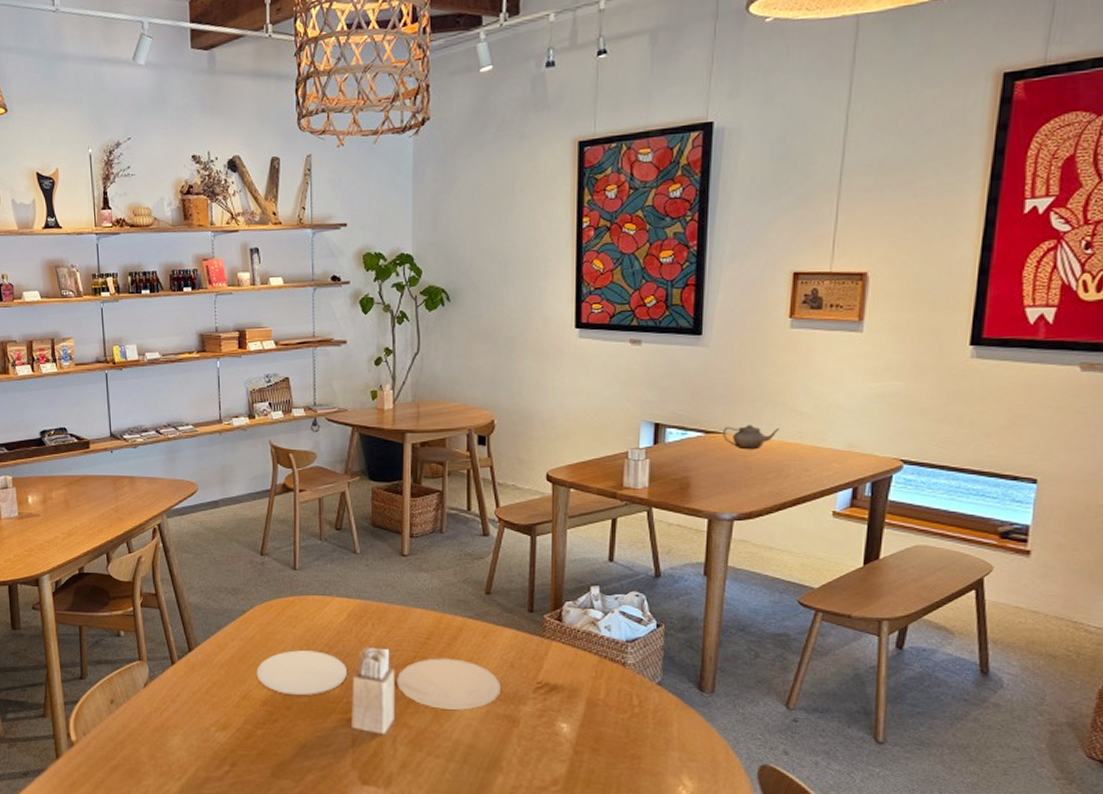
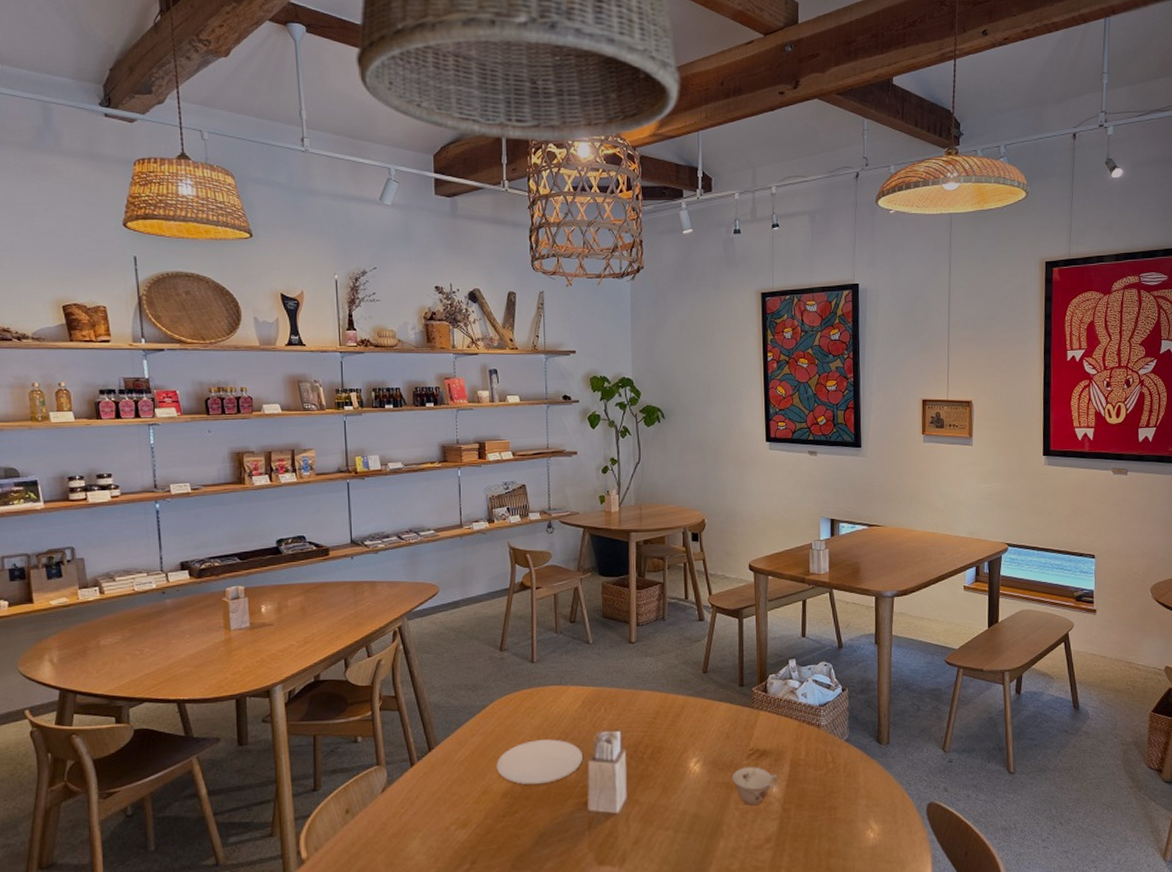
saucer: present [396,658,502,711] -> none [627,734,720,784]
teacup: none [515,701,571,743] -> present [732,767,779,805]
teapot: present [723,425,780,450] -> none [882,518,922,539]

